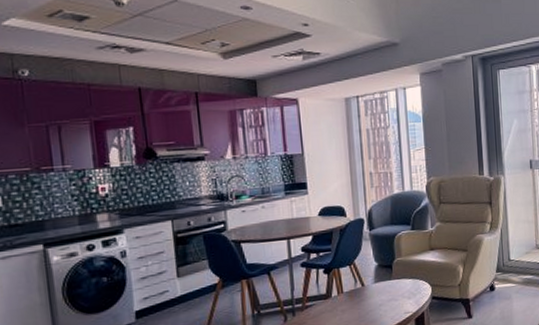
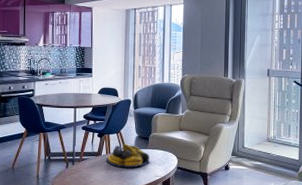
fruit bowl: none [338,277,397,309] -> present [106,144,150,168]

